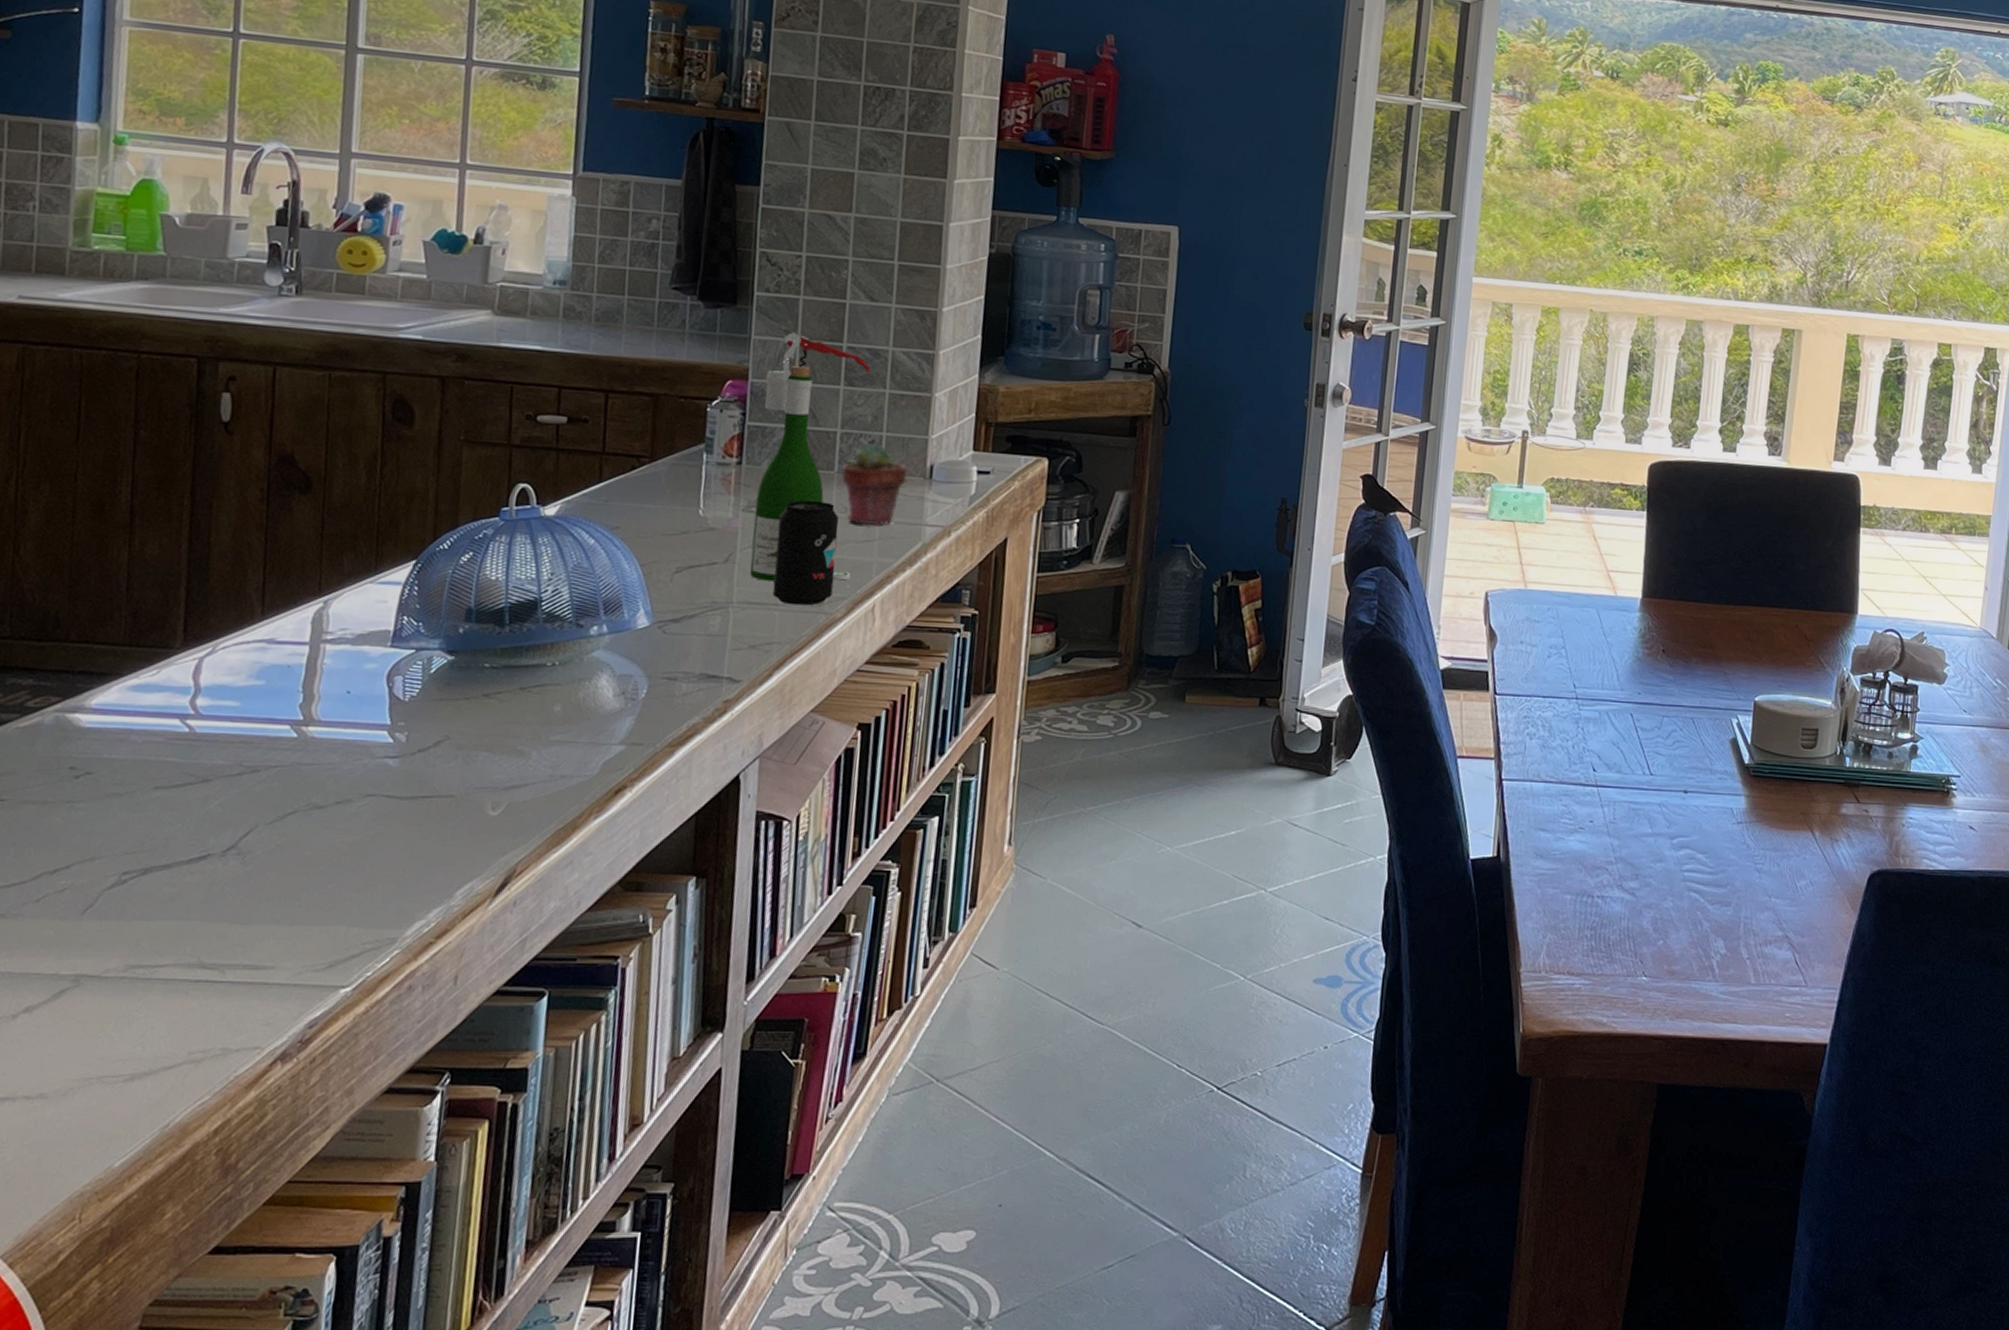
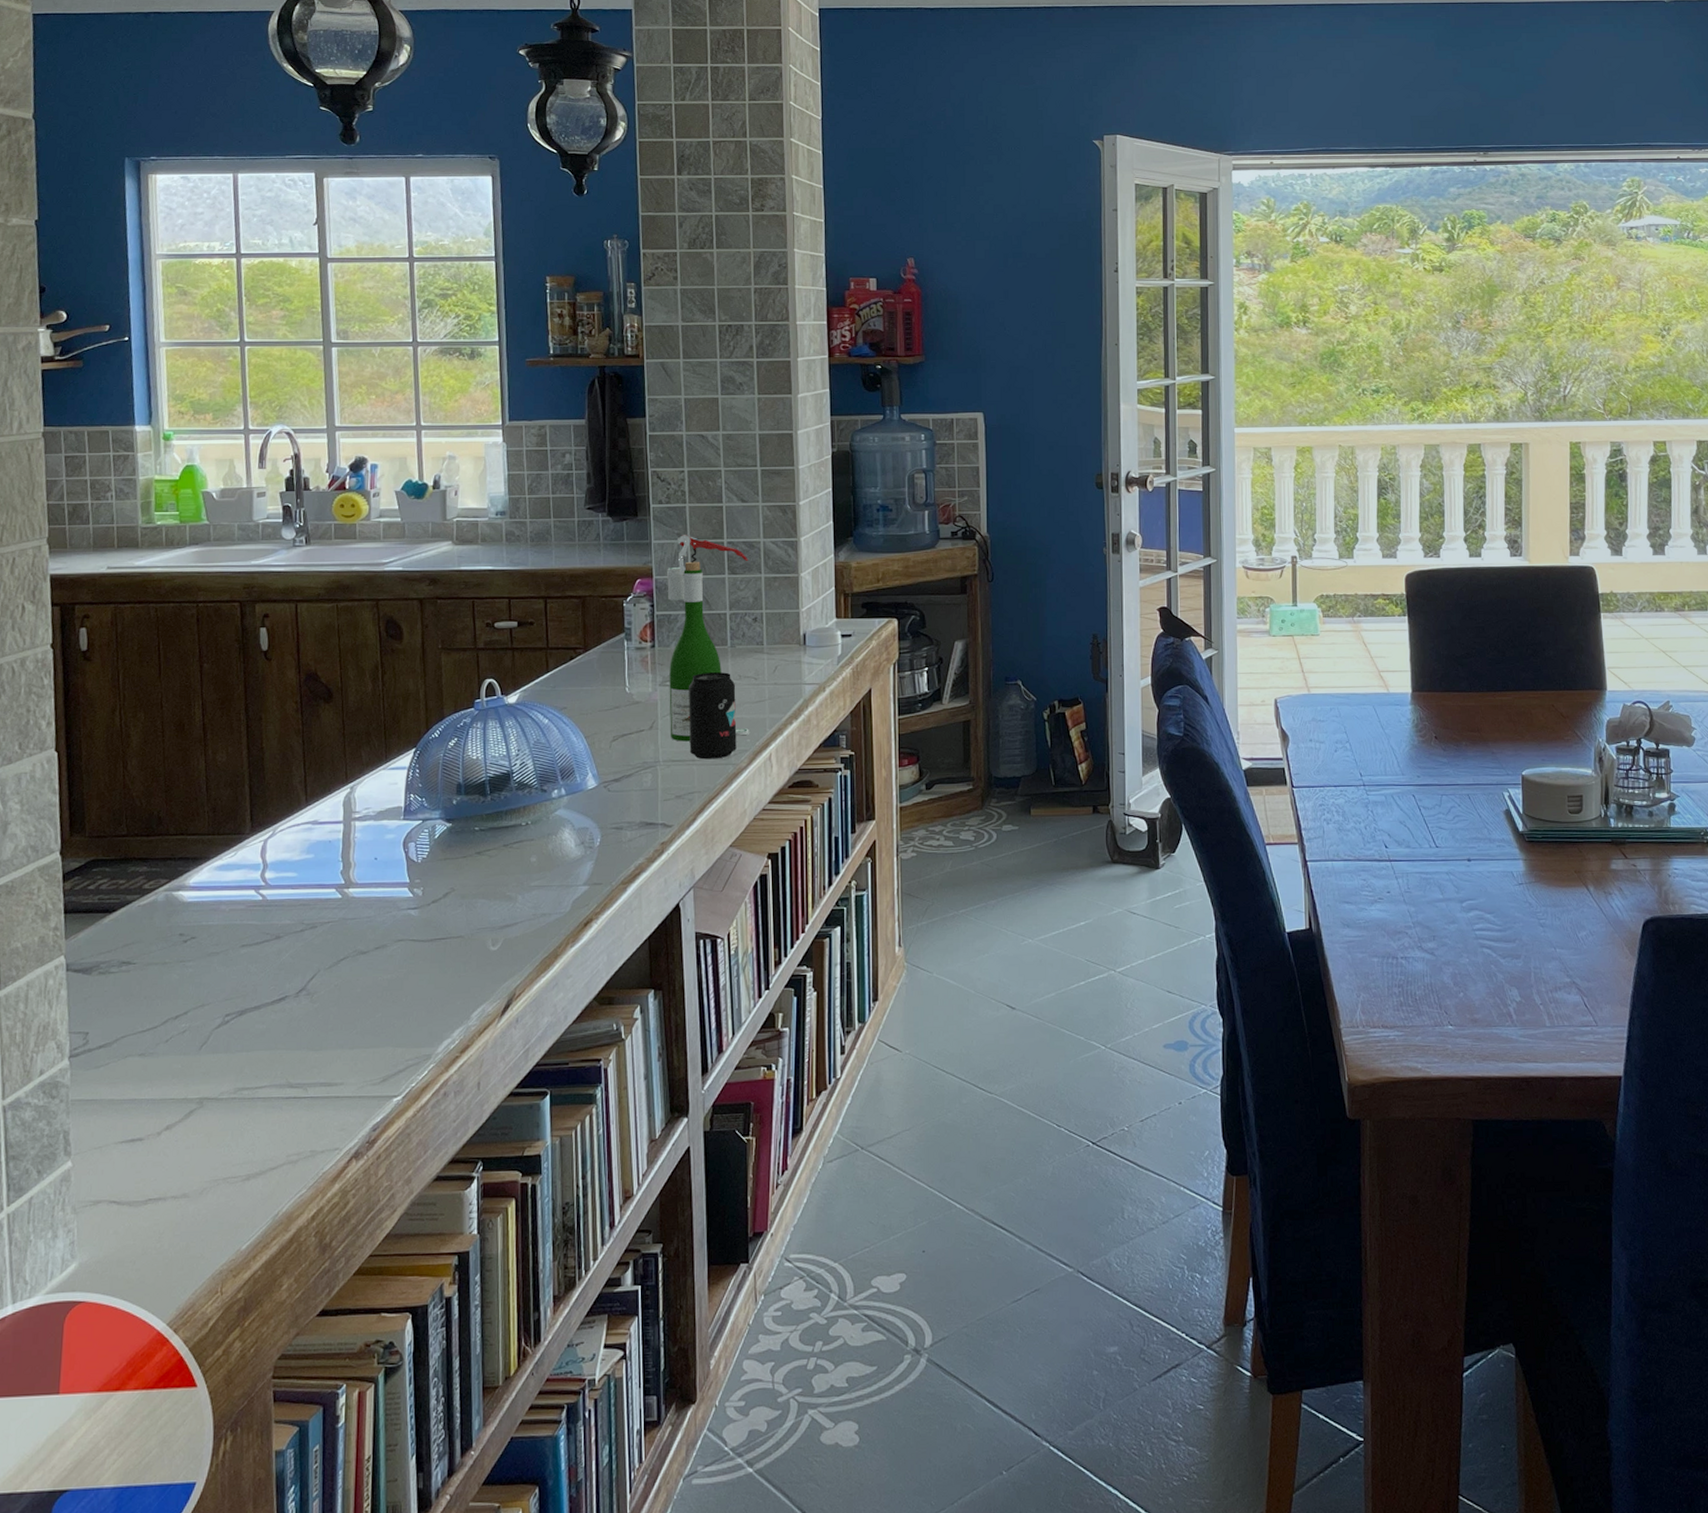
potted succulent: present [841,443,907,526] -> none [733,620,786,689]

